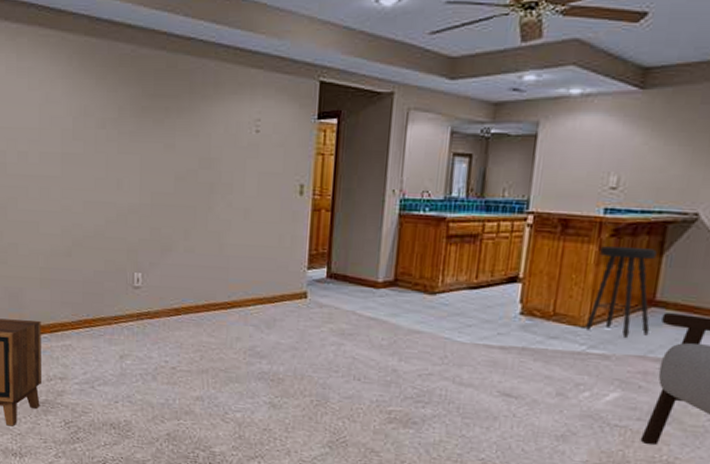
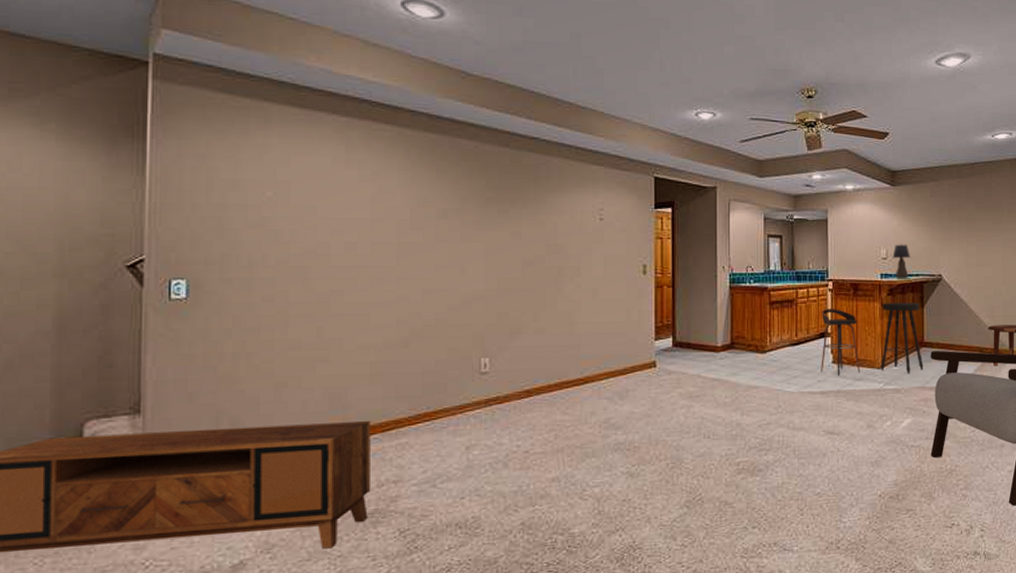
bar stool: none [503,248,562,331] -> present [821,309,860,376]
table lamp: none [625,169,655,217] -> present [892,244,911,279]

